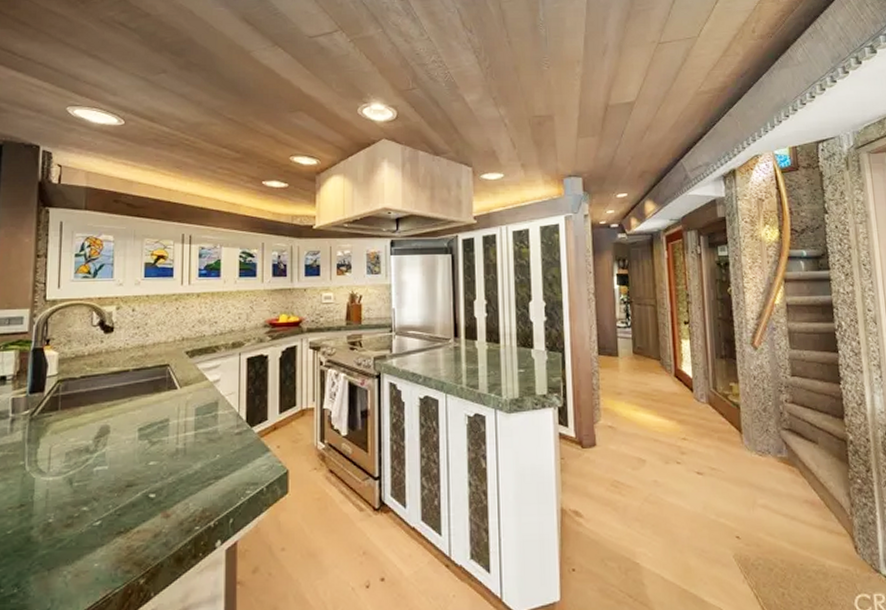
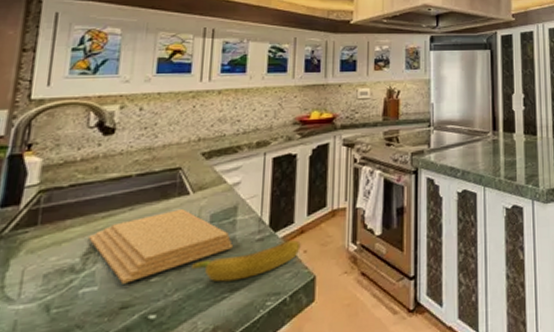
cutting board: none [98,402,215,465] -> present [88,209,233,284]
banana: none [182,436,274,470] -> present [192,240,301,282]

